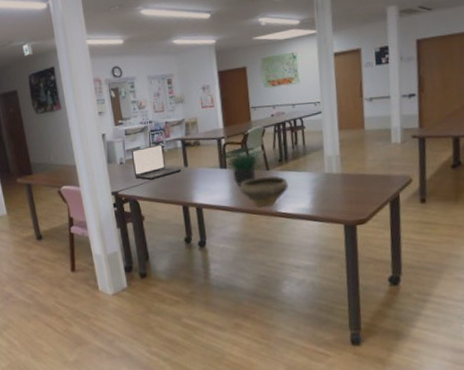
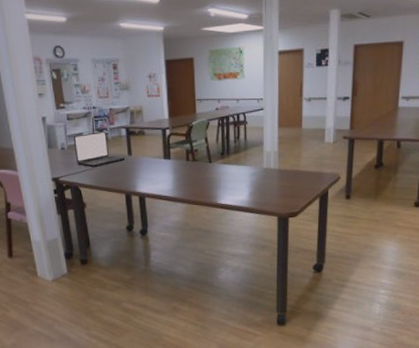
potted plant: present [222,144,263,186] -> none [166,136,206,176]
bowl: present [239,175,288,207] -> none [182,168,229,198]

